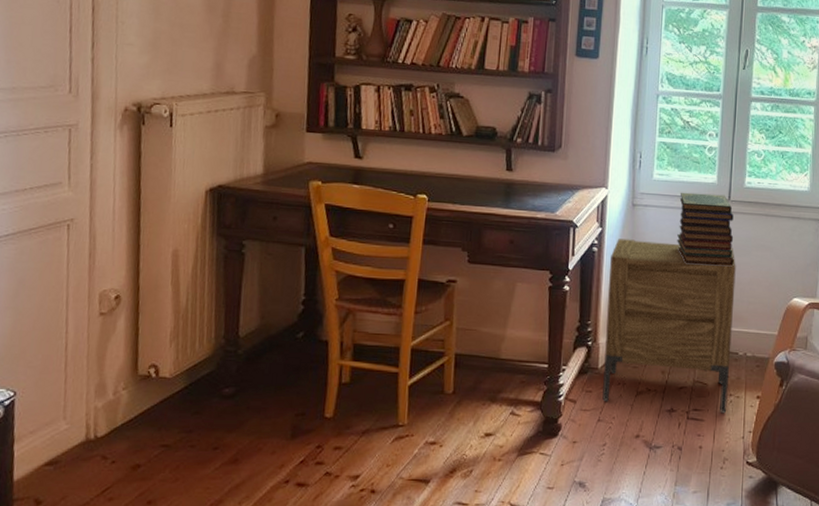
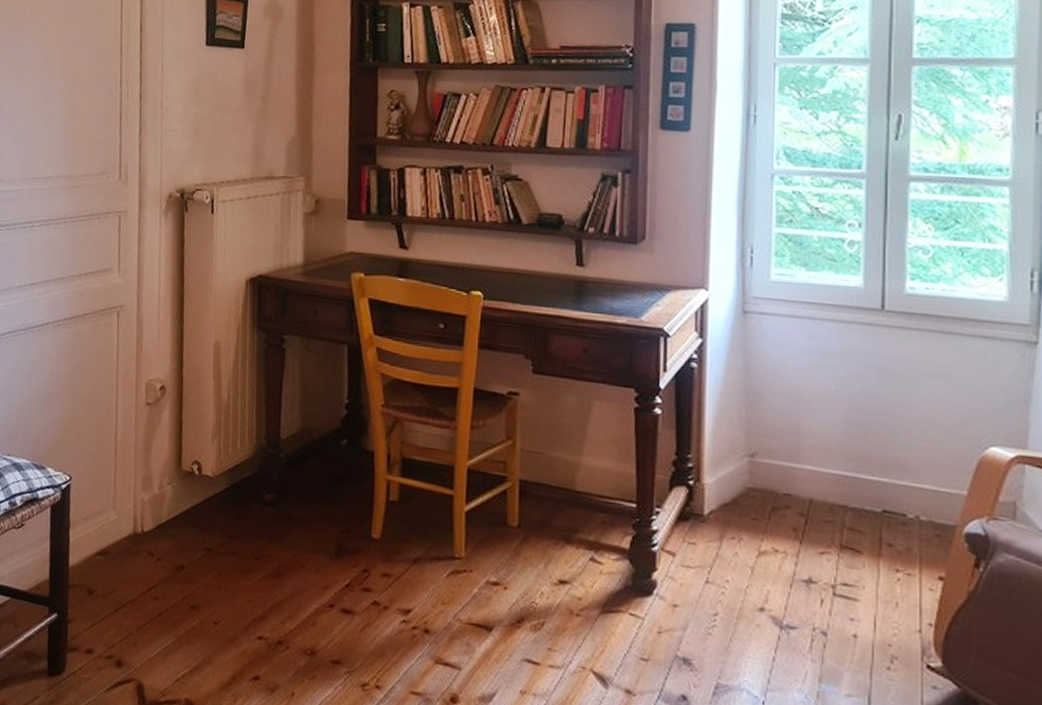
nightstand: present [602,238,736,414] -> none [711,353,897,595]
book stack: present [677,192,734,266] -> none [808,297,894,397]

